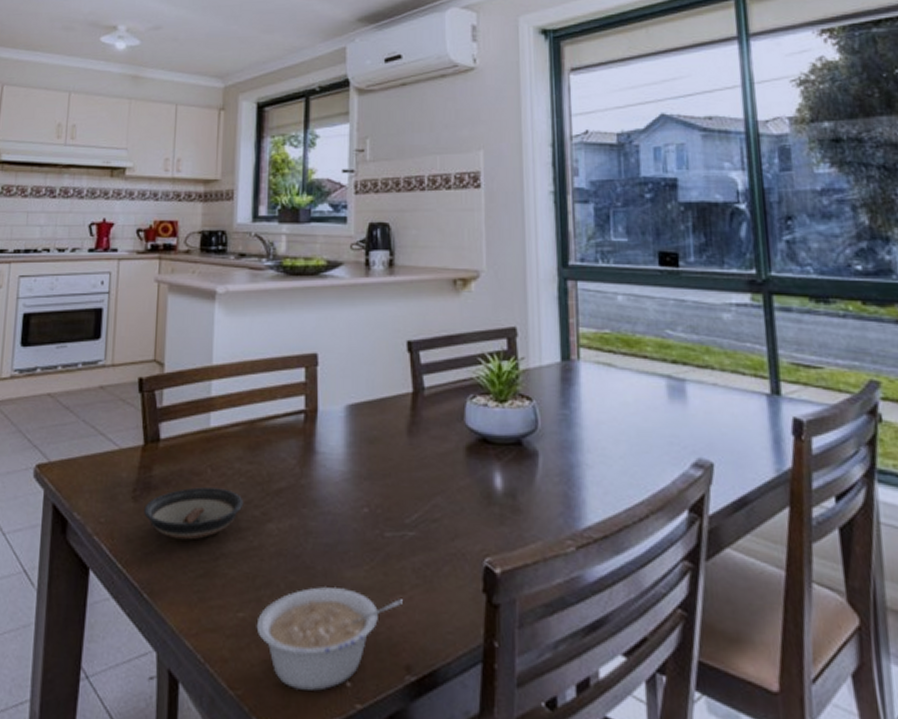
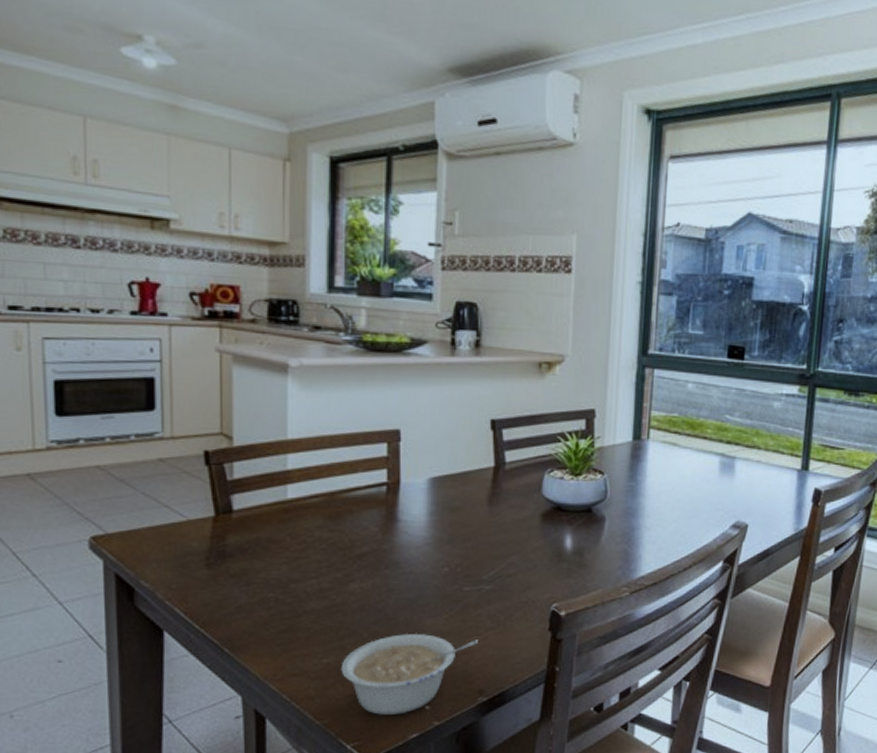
saucer: present [144,487,244,540] -> none [220,554,325,601]

